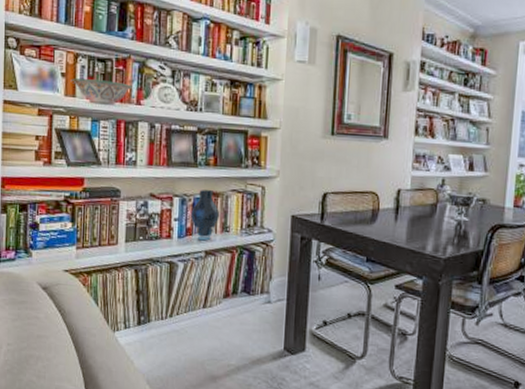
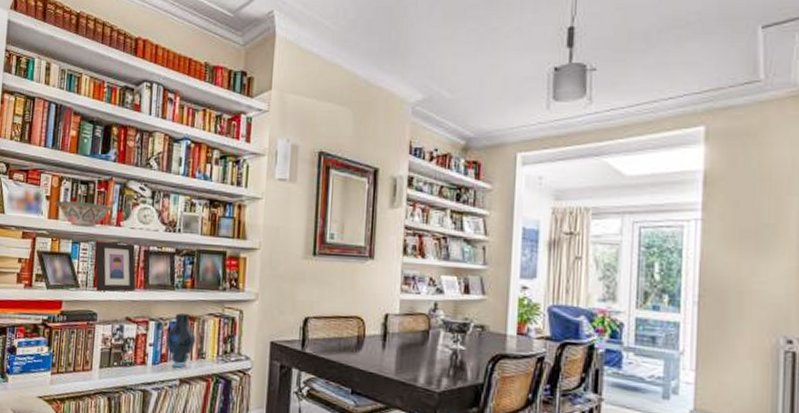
picture frame: none [116,119,159,169] -> present [95,241,136,292]

